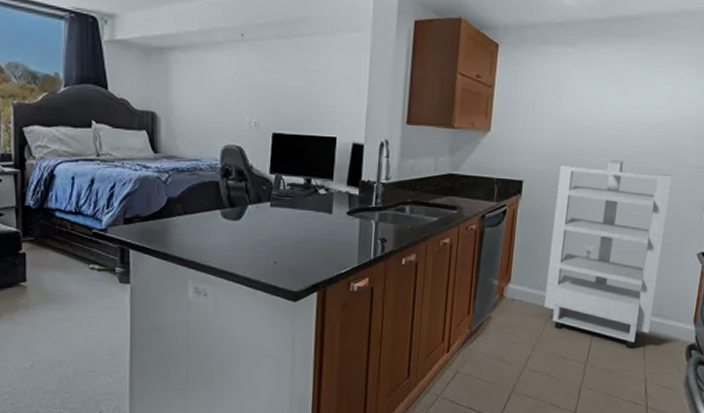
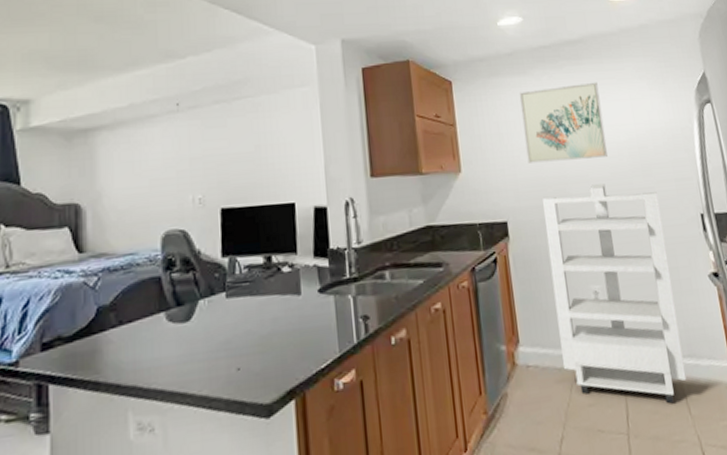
wall art: none [555,62,644,136] -> present [519,82,608,163]

